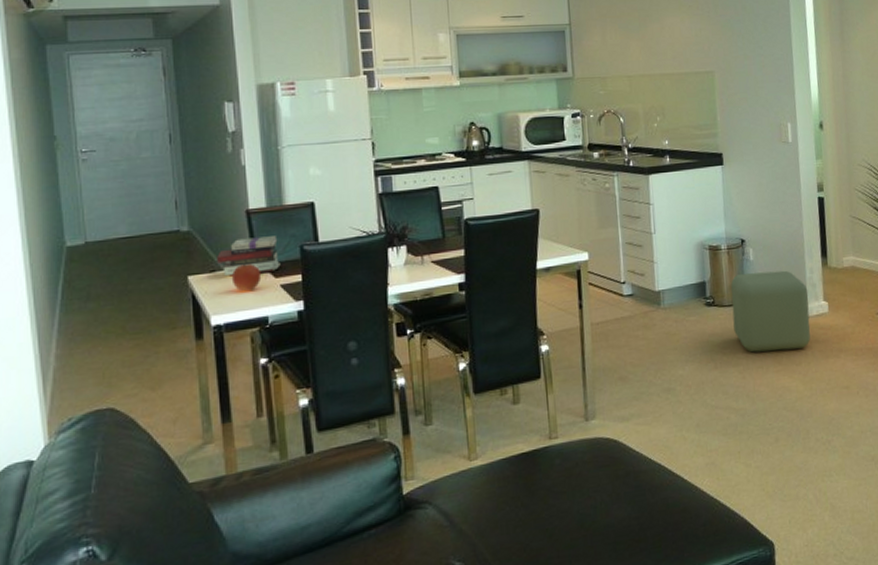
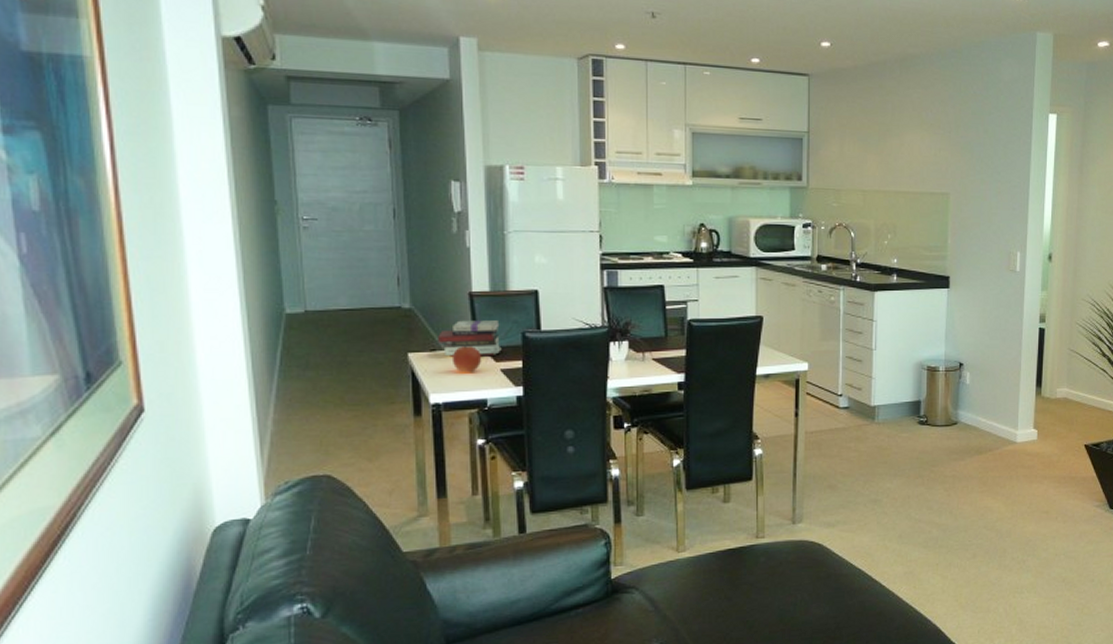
cube: present [731,270,811,353] -> none [944,395,1020,473]

